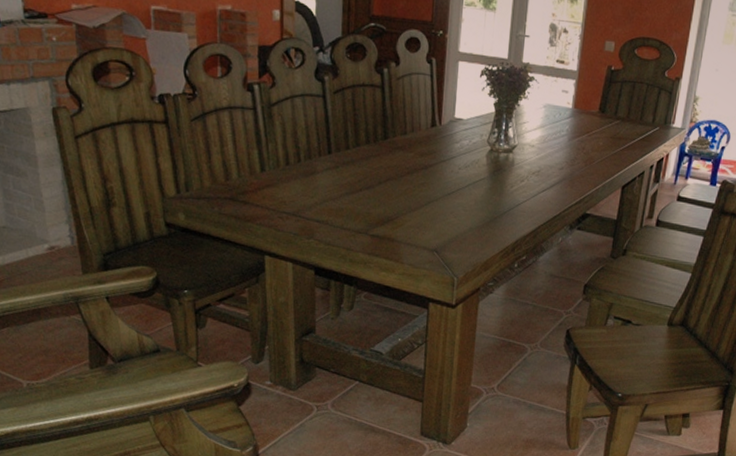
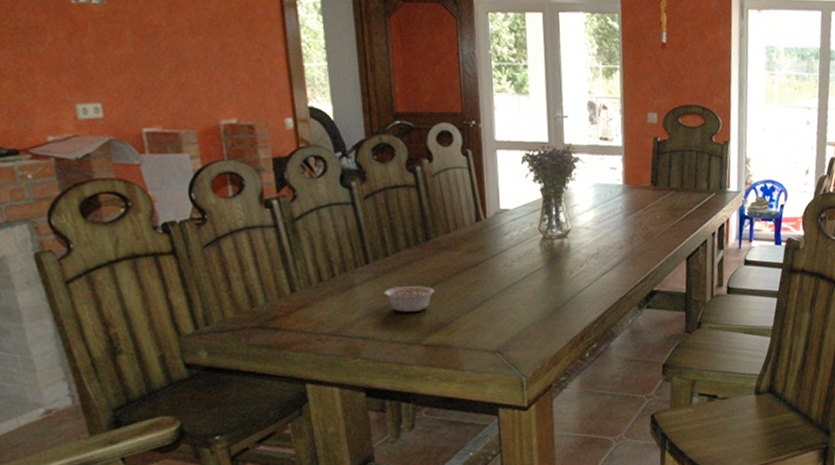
legume: none [341,178,386,204] -> present [384,286,434,312]

